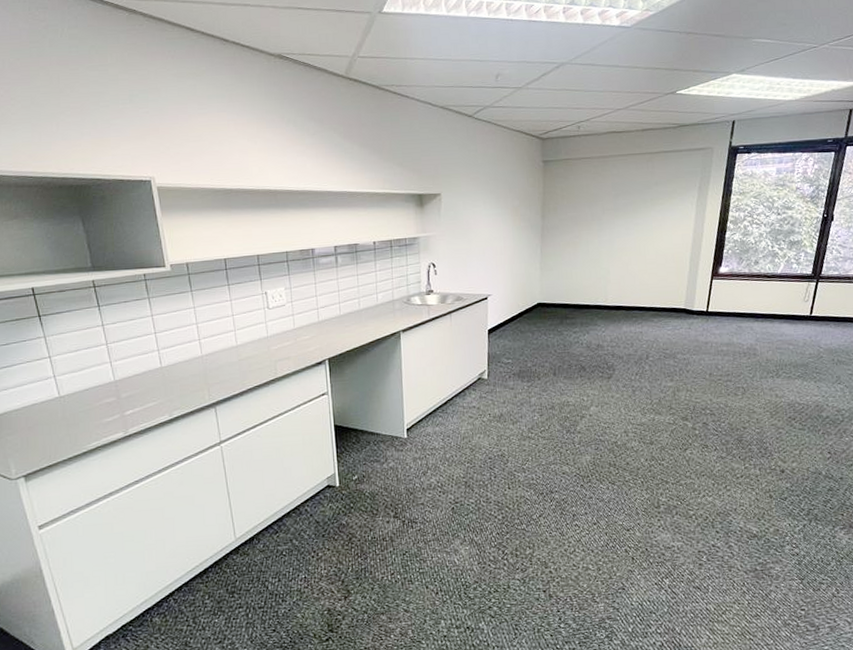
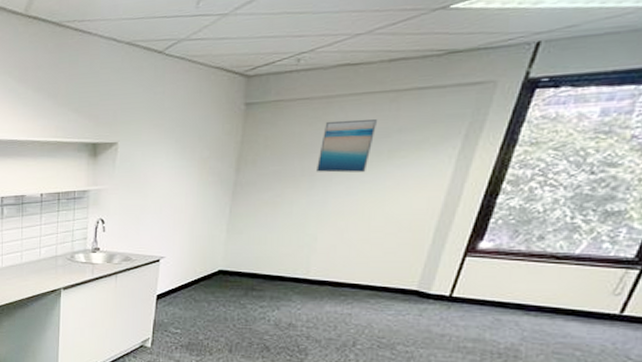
wall art: none [602,174,641,217] -> present [317,119,378,173]

